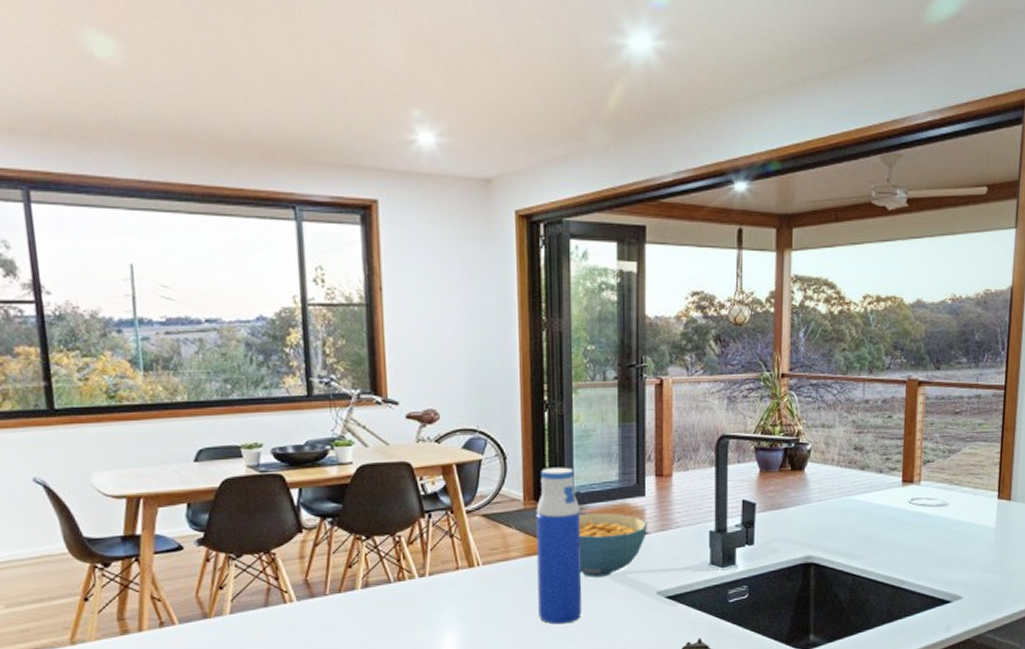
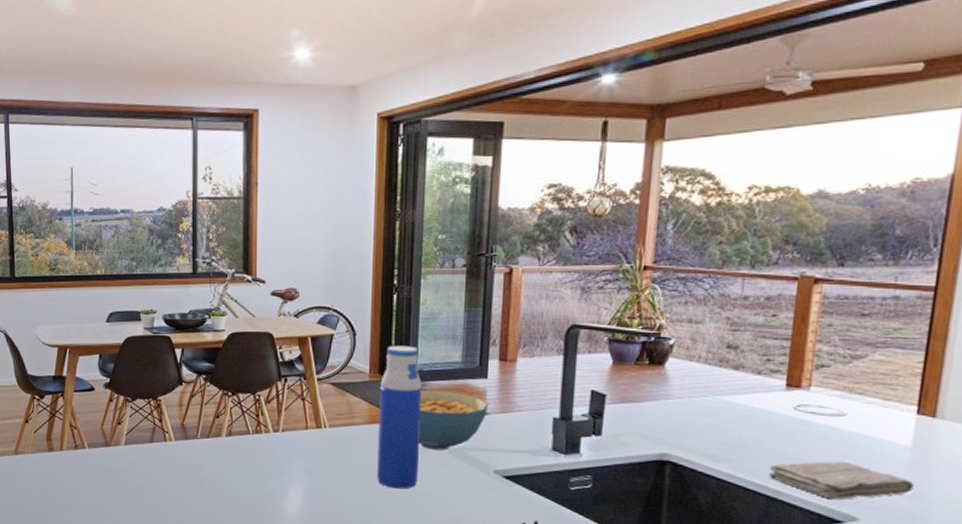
washcloth: none [893,546,999,582] -> present [768,461,914,500]

